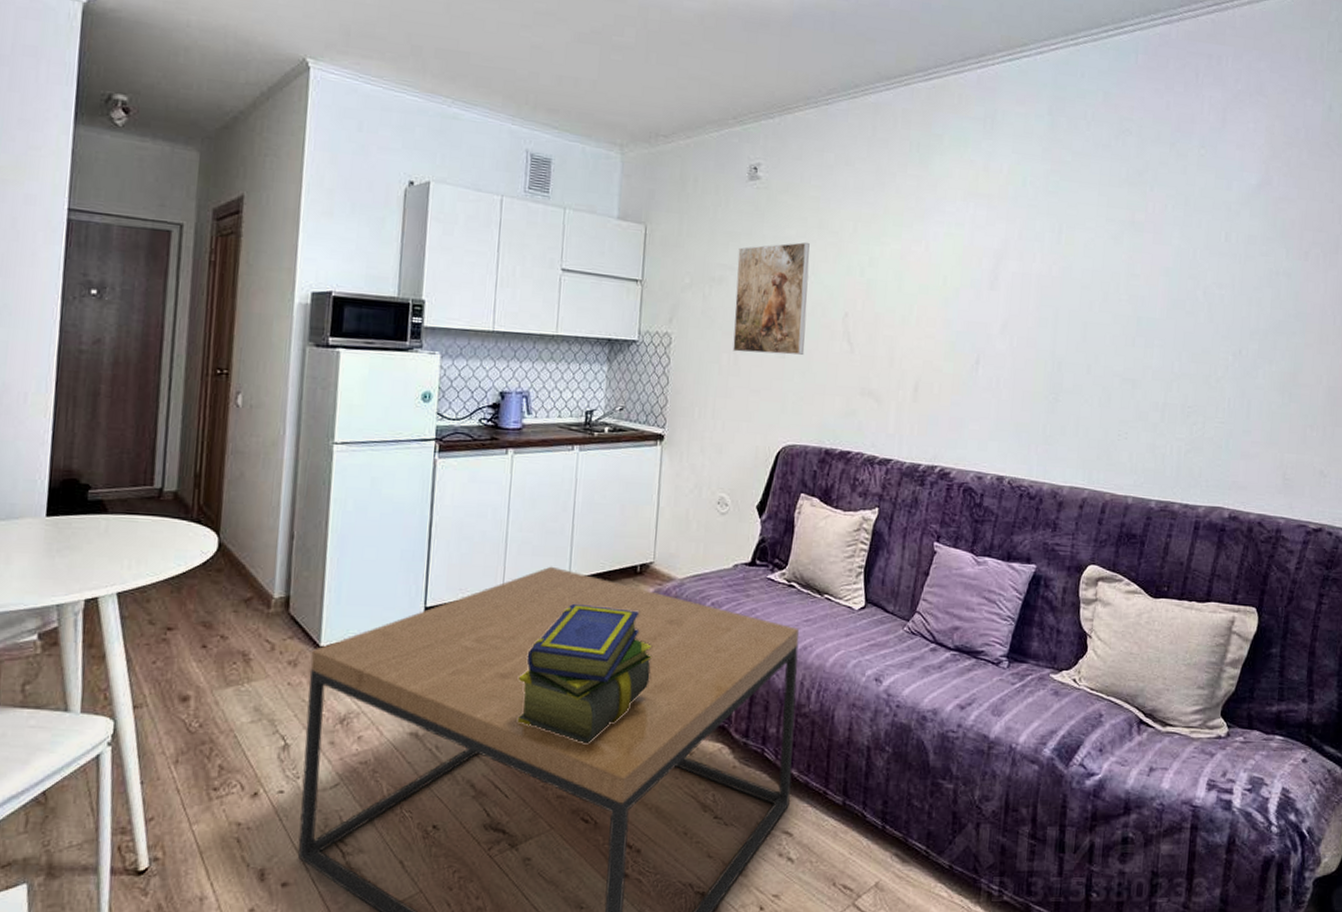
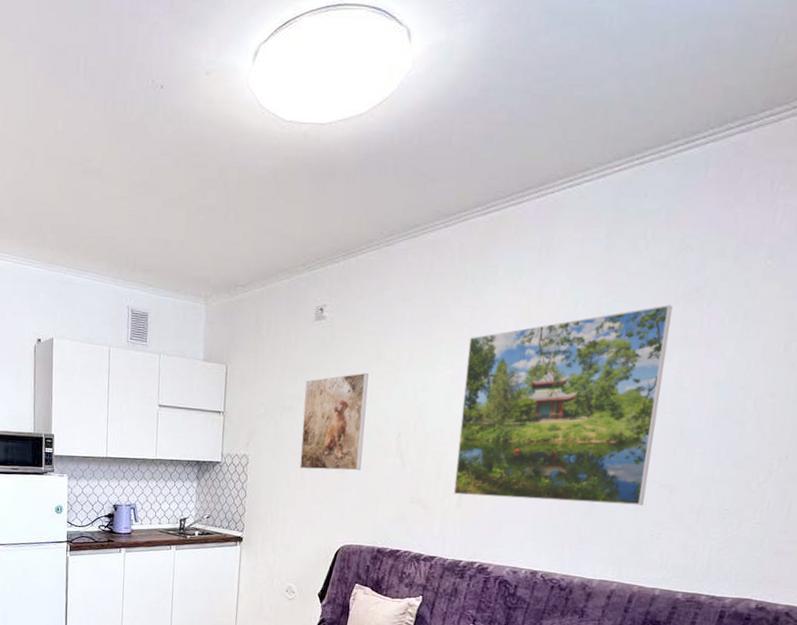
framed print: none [908,187,1118,401] -> present [453,305,673,505]

